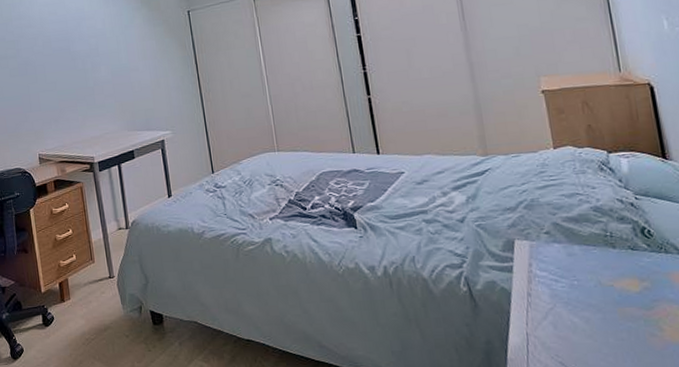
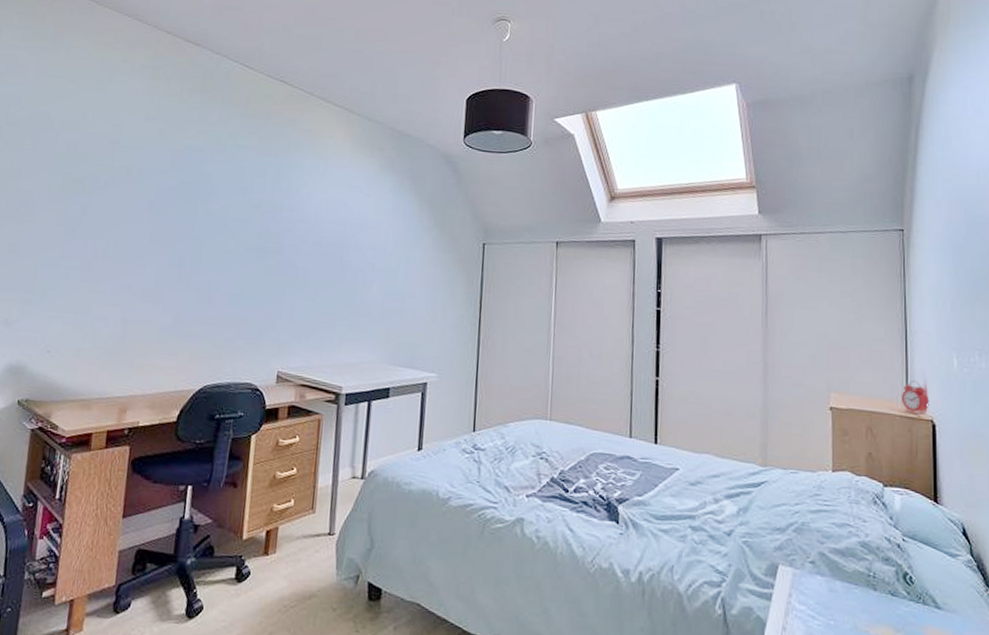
alarm clock: none [613,48,644,80] -> present [901,379,929,415]

